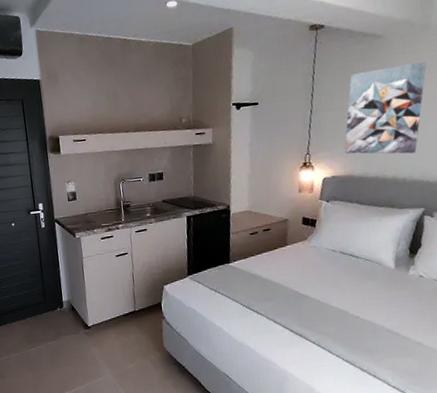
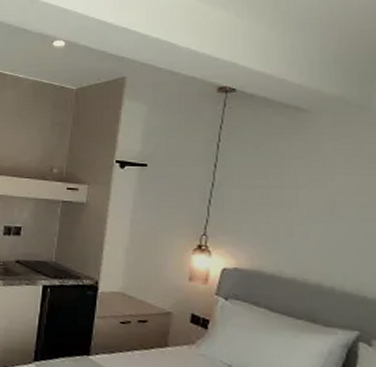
wall art: present [344,61,427,154] -> none [252,147,365,257]

